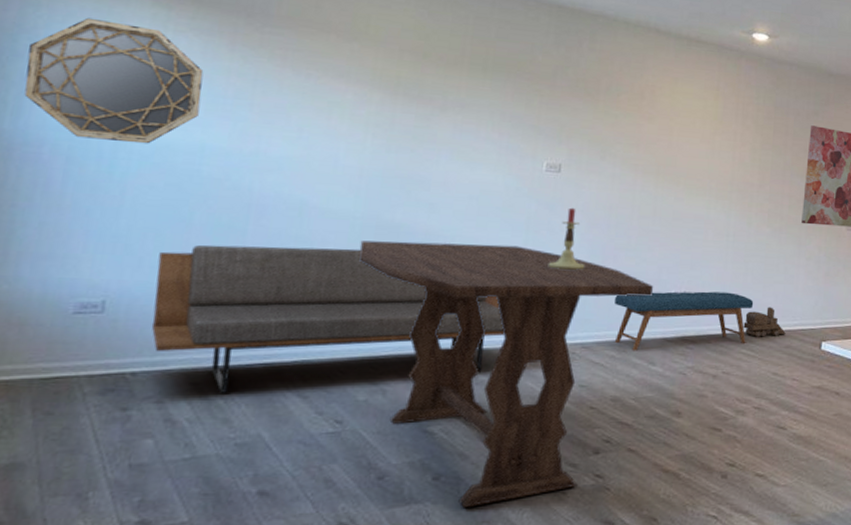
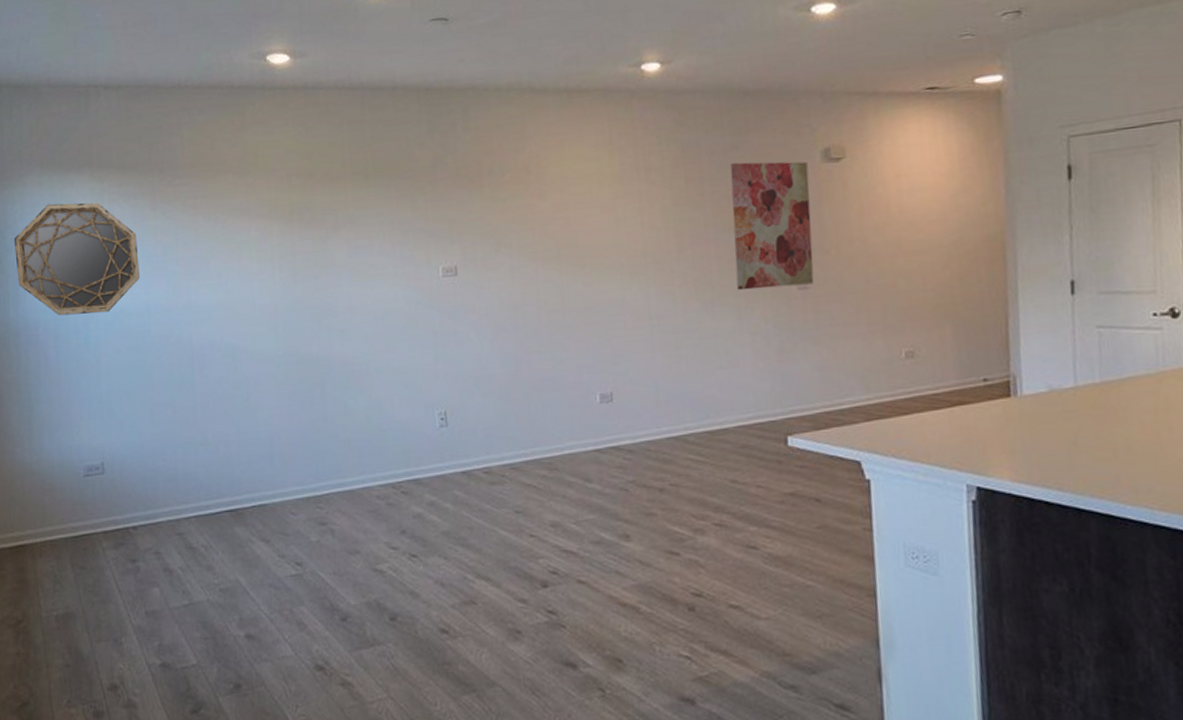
sofa: present [151,244,505,393] -> none [134,387,432,541]
dining table: present [359,240,654,508] -> none [287,363,577,650]
candlestick: present [548,207,585,270] -> none [461,312,500,384]
bench: present [614,291,754,351] -> none [535,387,695,468]
toy train: present [743,307,786,337] -> none [685,399,739,438]

